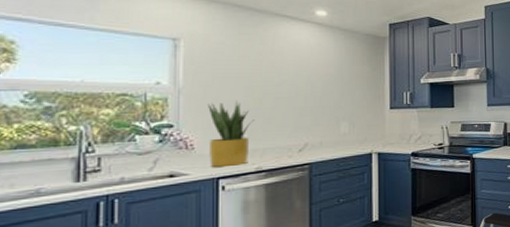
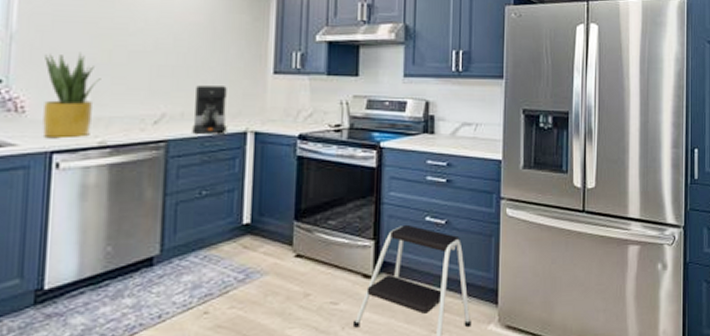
coffee maker: none [330,120,356,157] -> present [192,85,227,134]

